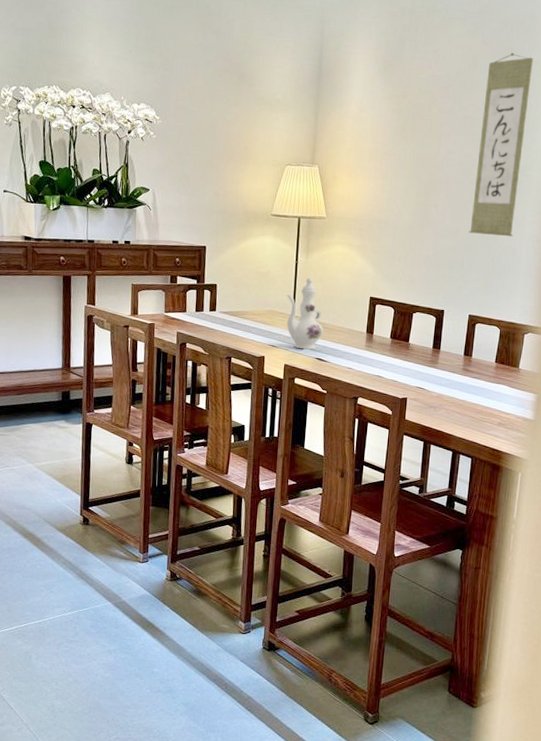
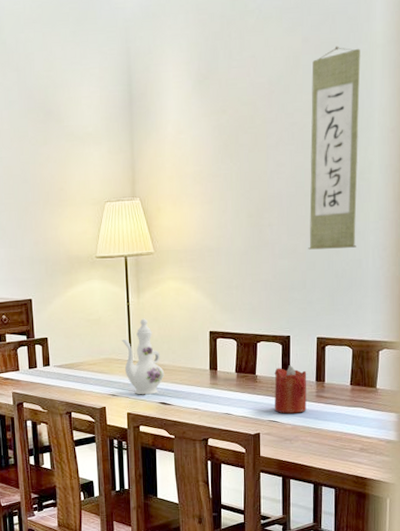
candle: none [422,337,456,384] -> present [274,365,307,414]

